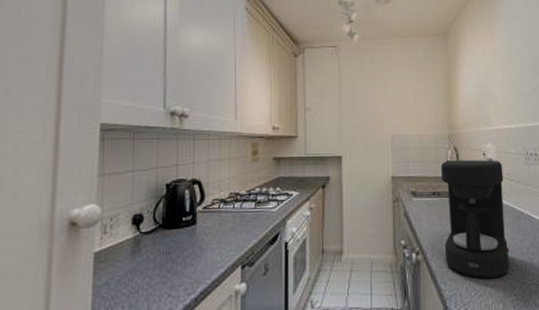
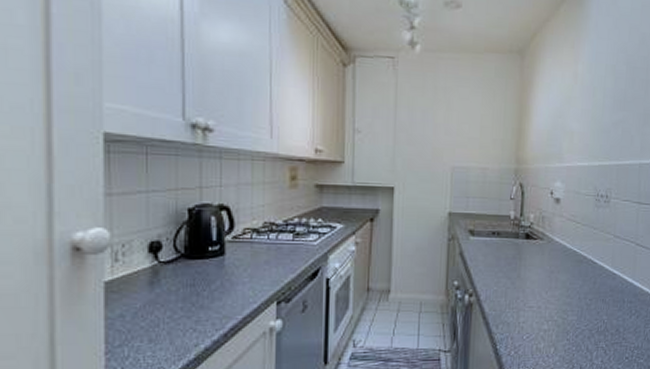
coffee maker: present [440,160,510,279] -> none [500,198,571,323]

